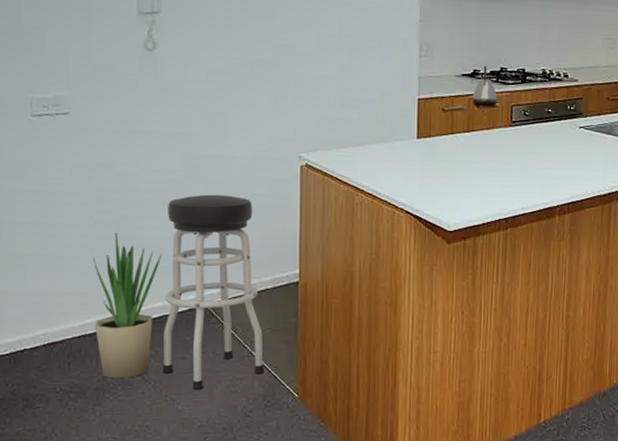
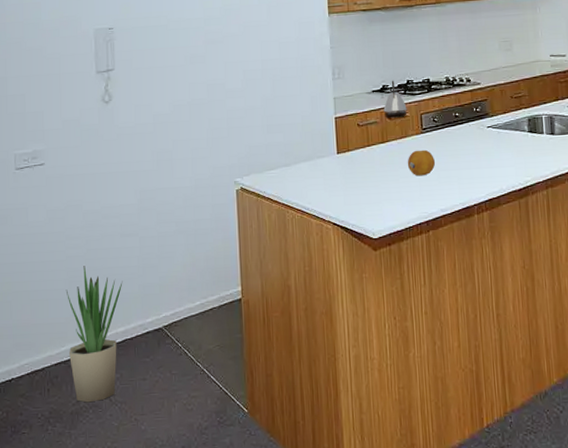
bar stool: present [162,194,265,390] -> none [126,222,216,410]
fruit: none [491,143,522,171] -> present [407,149,436,176]

